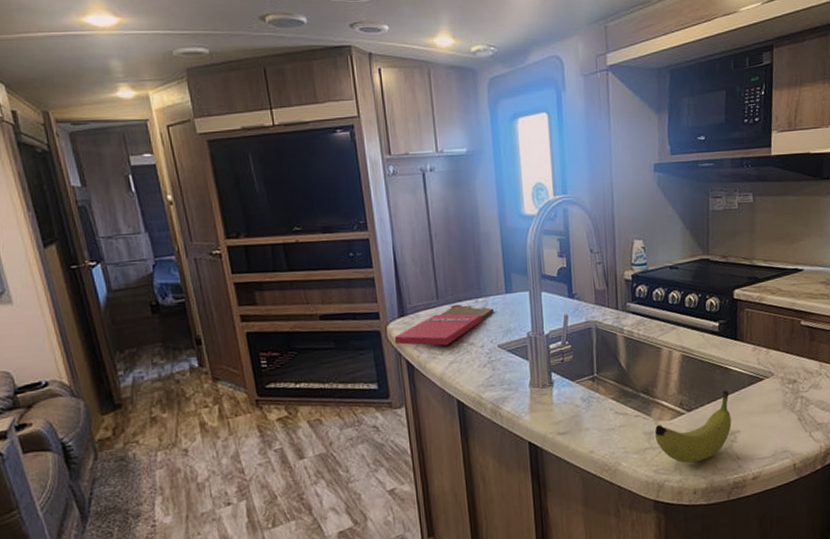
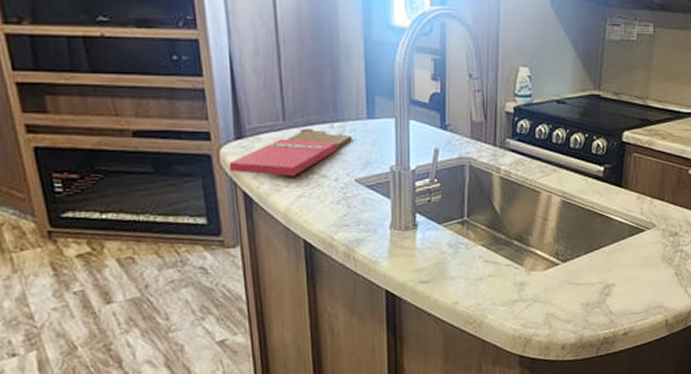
fruit: present [654,390,732,464] -> none [525,240,608,317]

